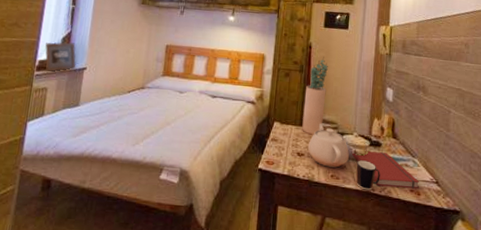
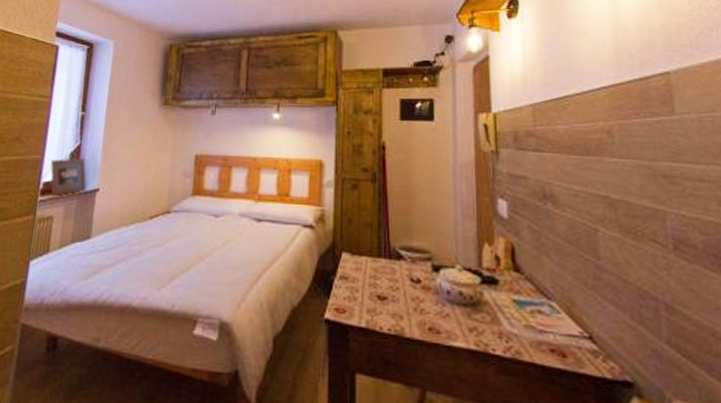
vase: present [302,57,328,135] -> none [381,160,411,270]
teapot: present [307,123,350,168] -> none [391,252,453,317]
book: present [351,151,419,189] -> none [455,291,563,348]
mug: present [356,160,380,191] -> none [464,305,502,351]

